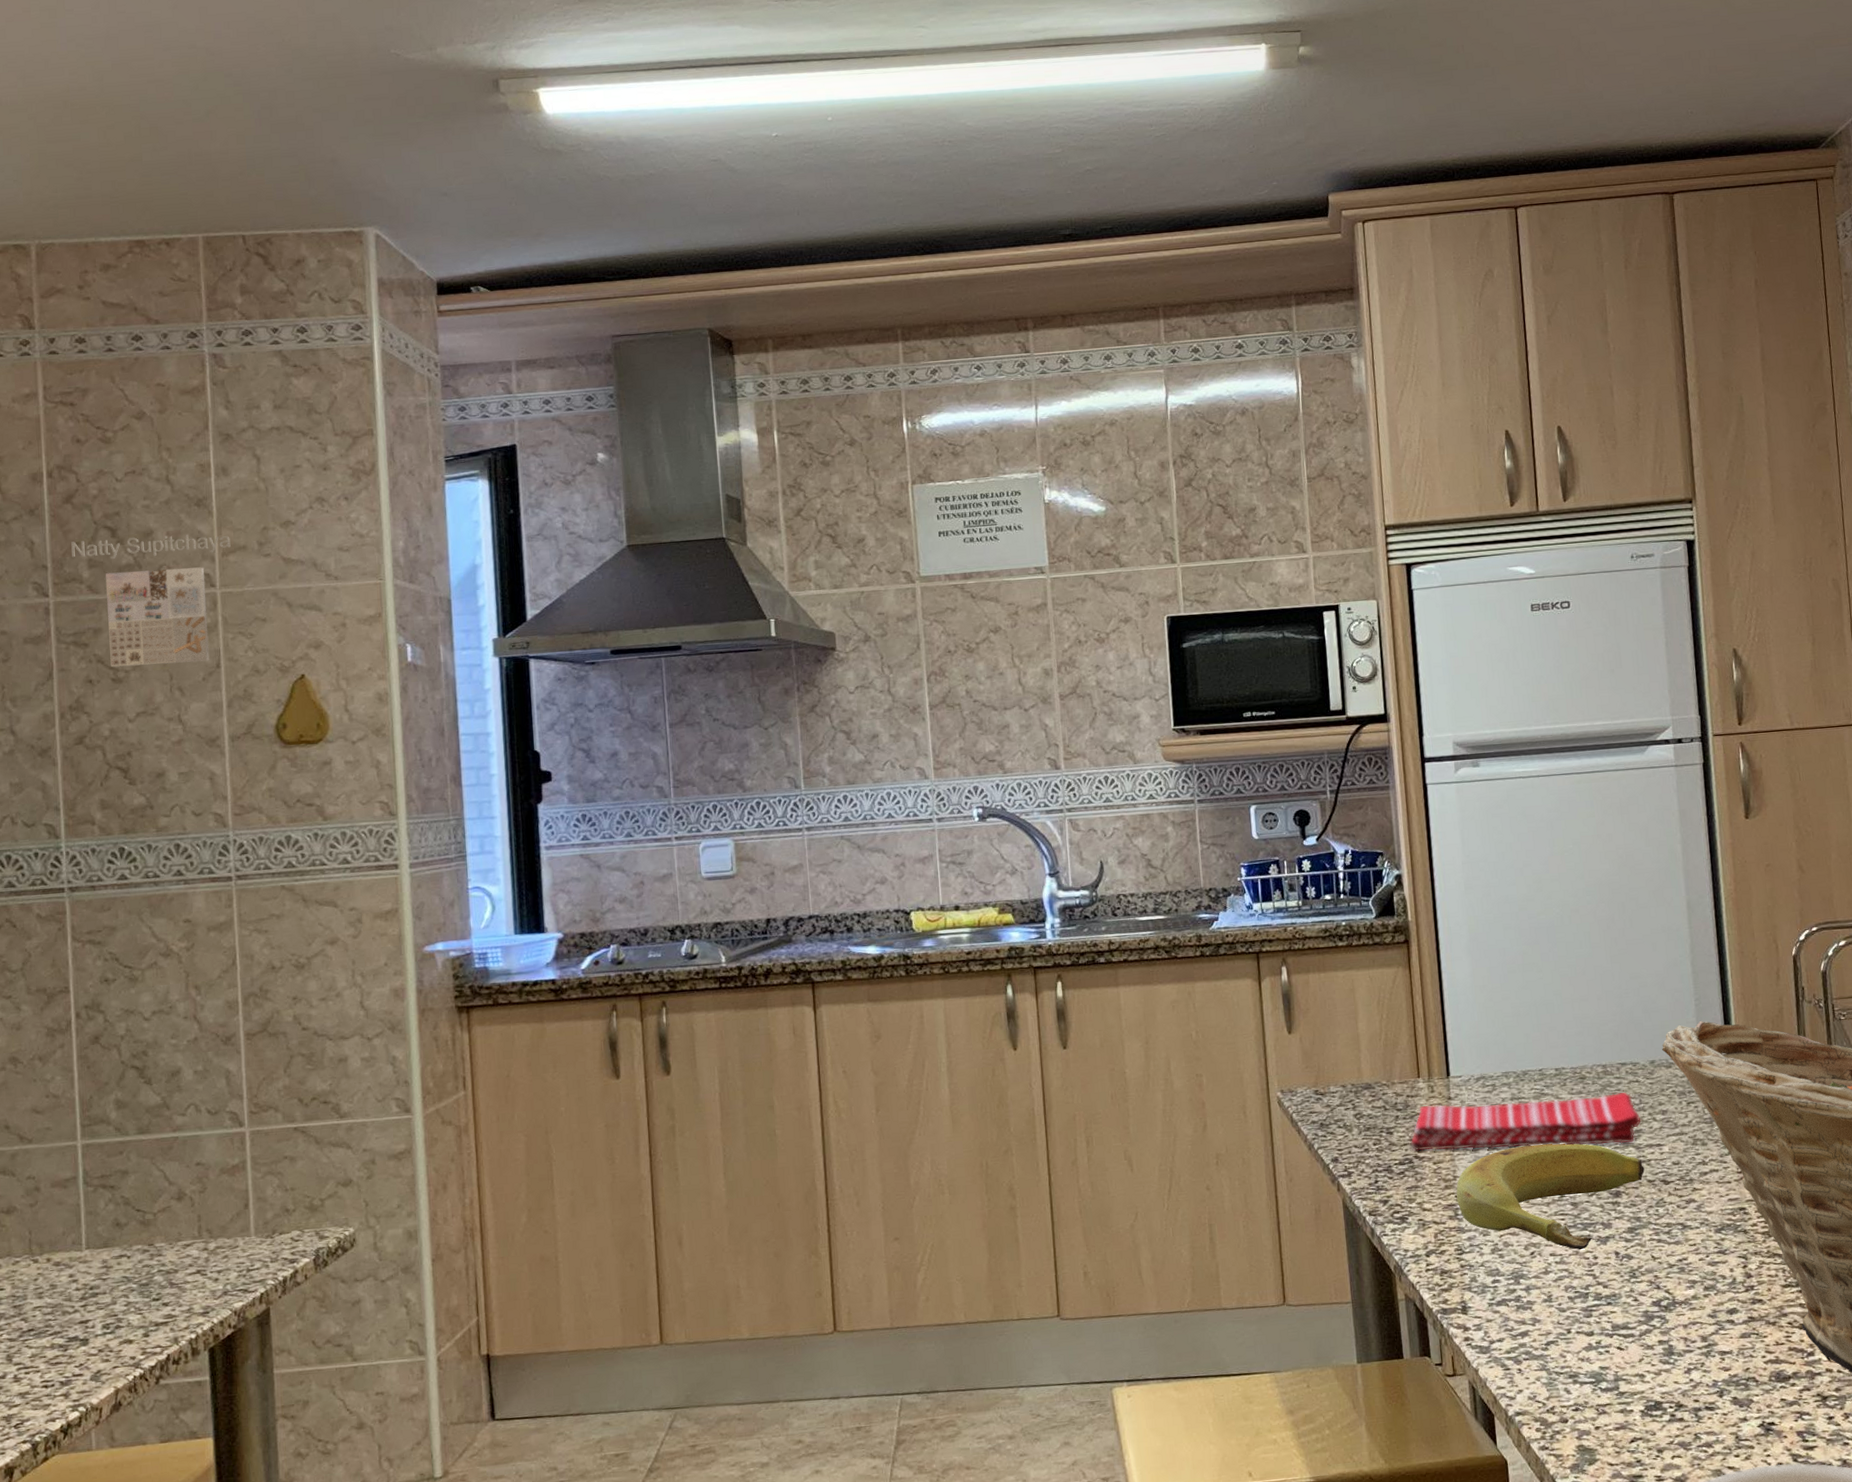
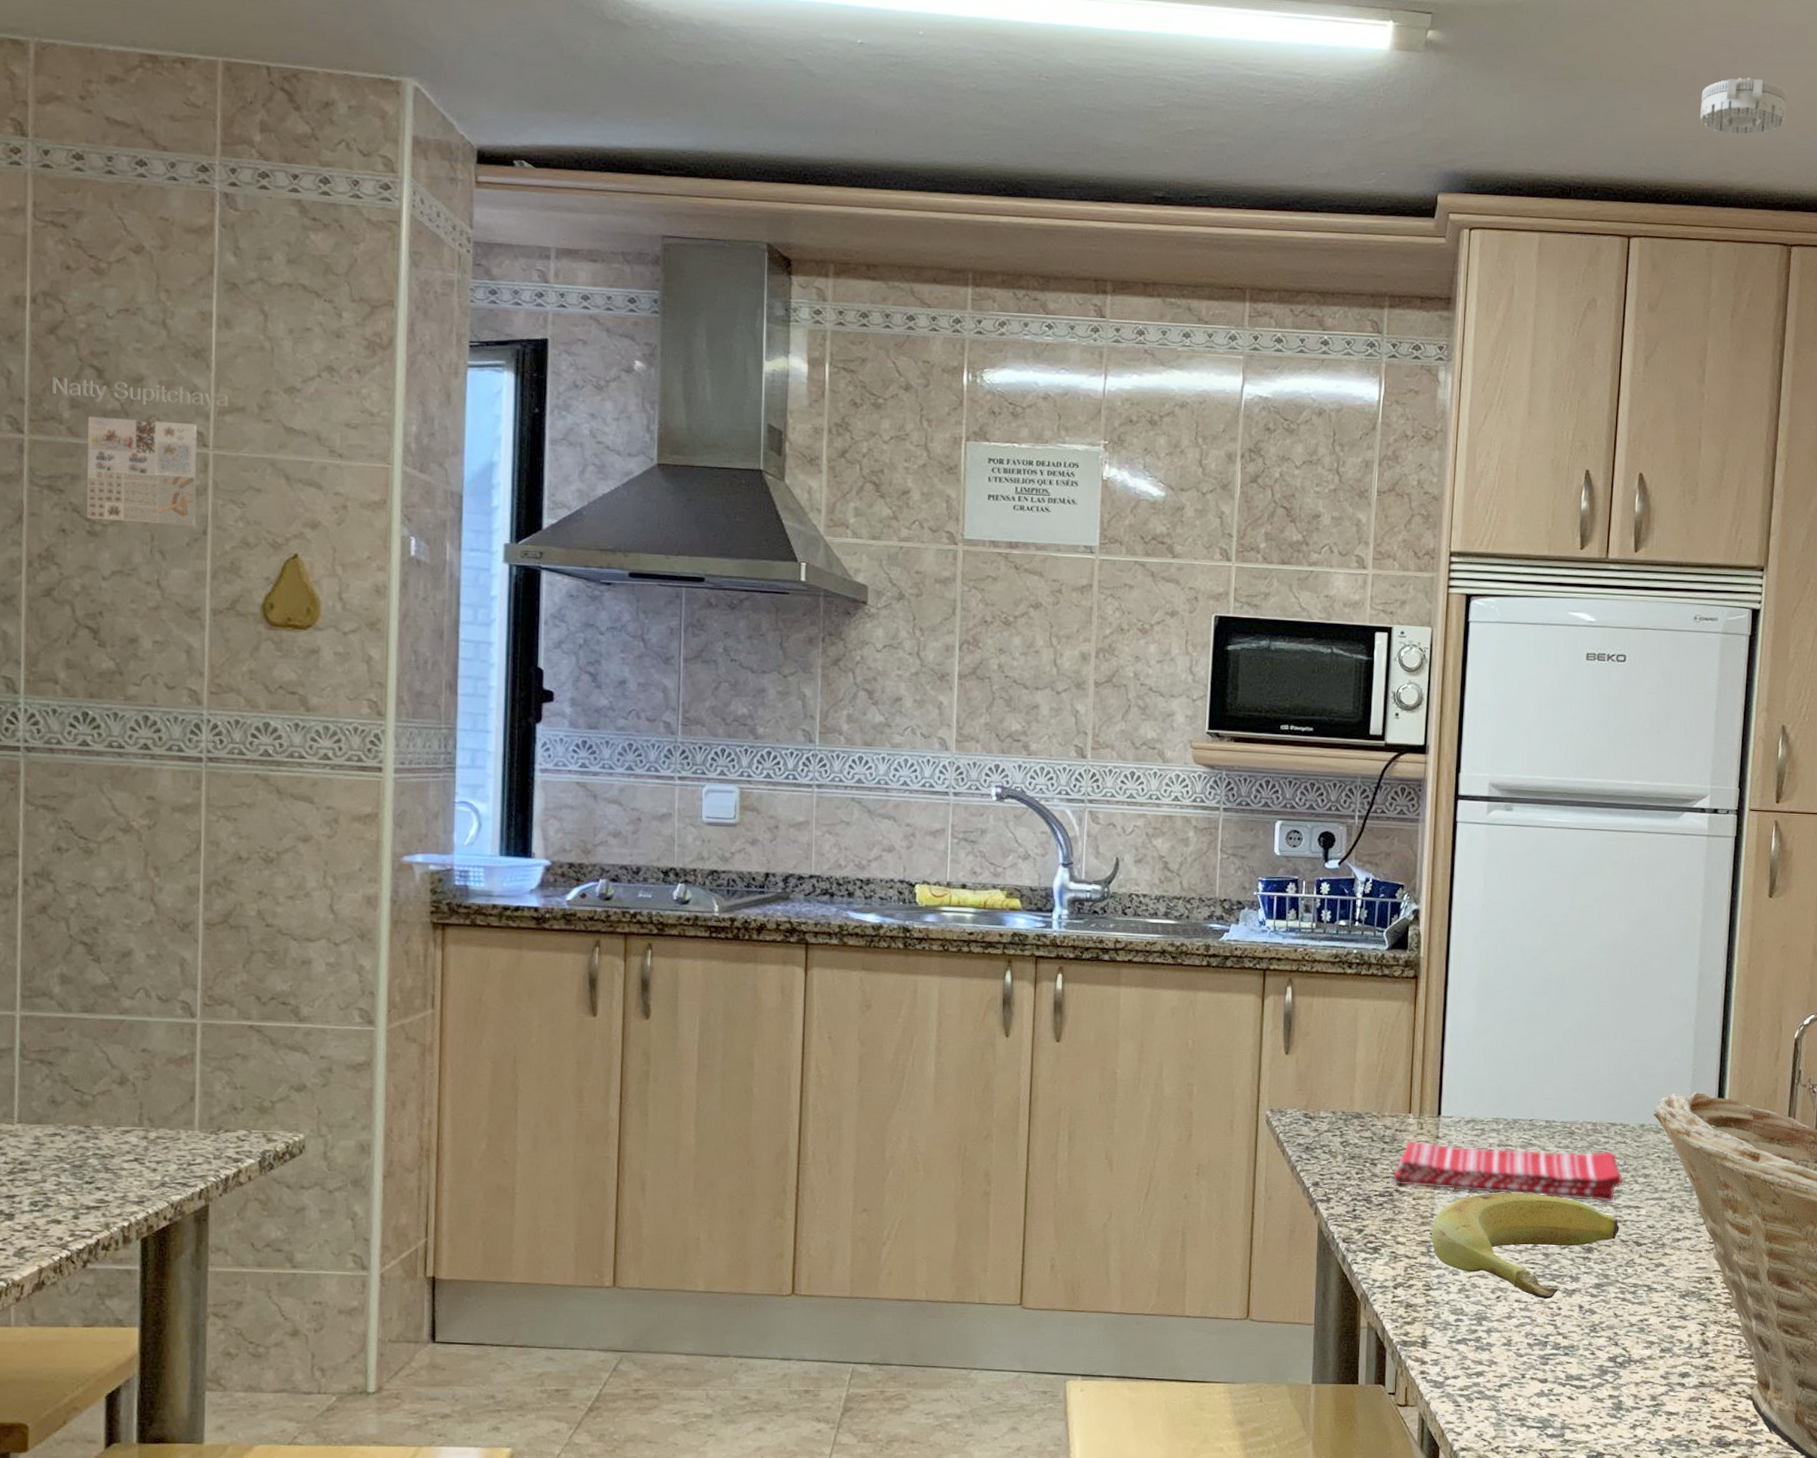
smoke detector: none [1565,44,1650,99] -> present [1700,77,1788,135]

